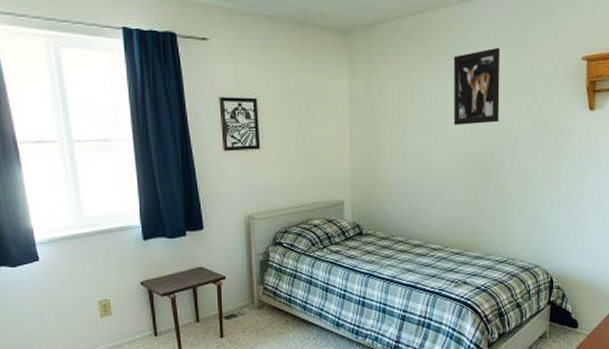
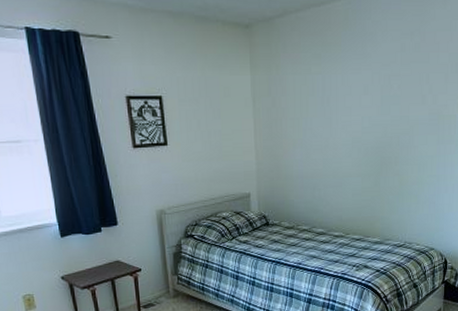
wall art: present [453,47,501,125] -> none [351,38,397,117]

